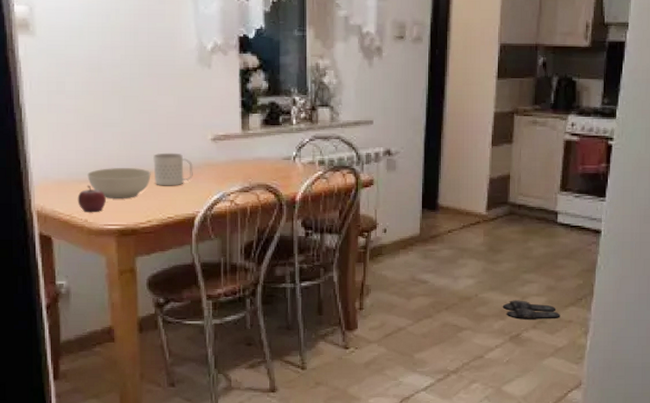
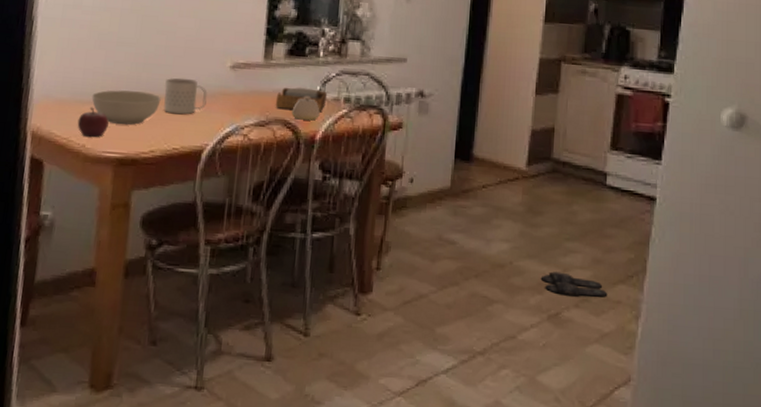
napkin holder: none [256,154,303,176] -> present [275,87,328,113]
sugar bowl: none [272,161,298,184] -> present [291,95,320,121]

